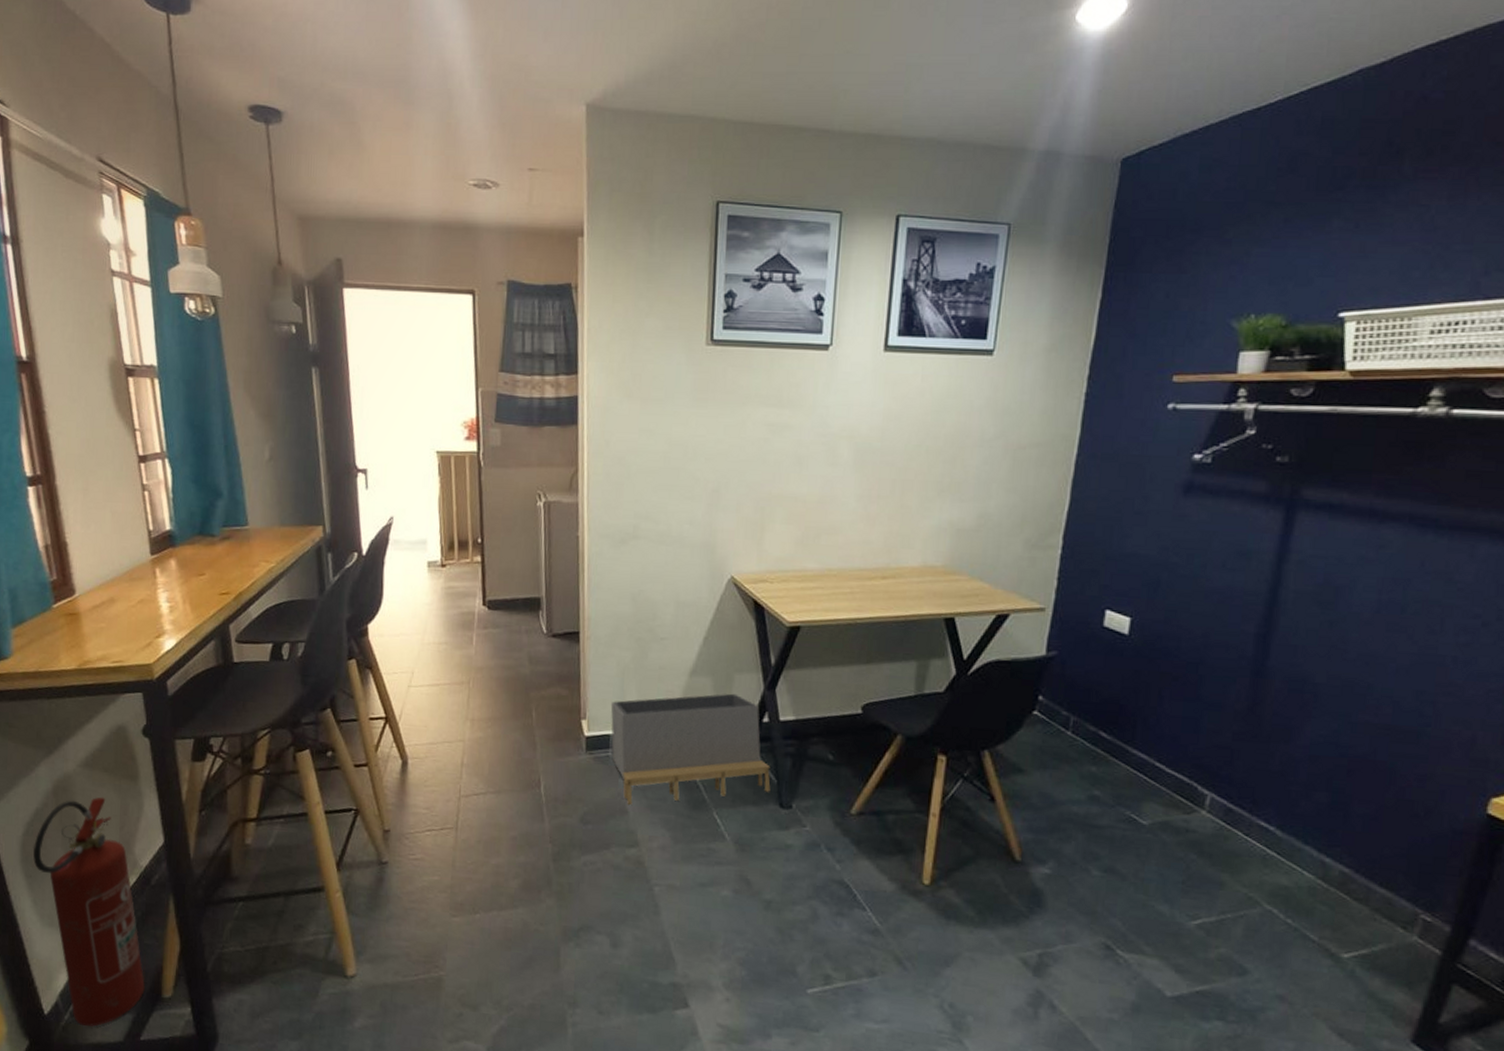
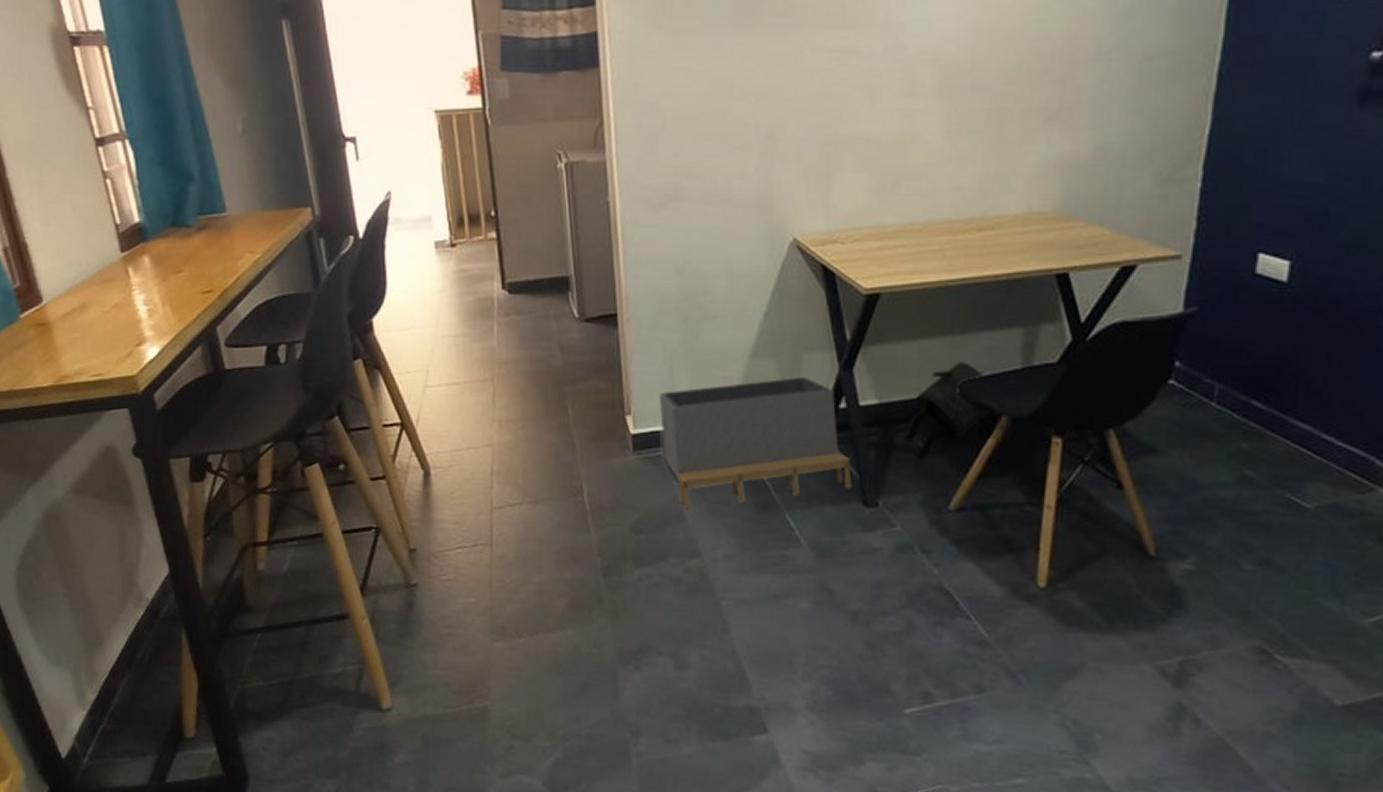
fire extinguisher: present [33,797,145,1027] -> none [29,525,165,771]
toy figure: none [814,688,896,769] -> present [901,362,1000,459]

